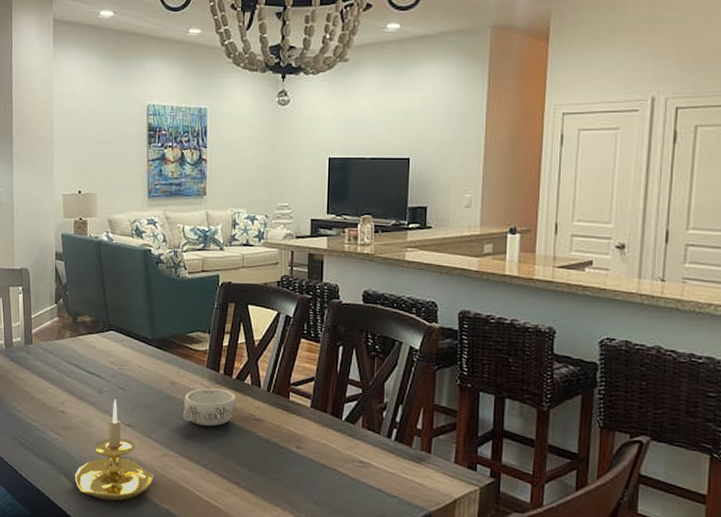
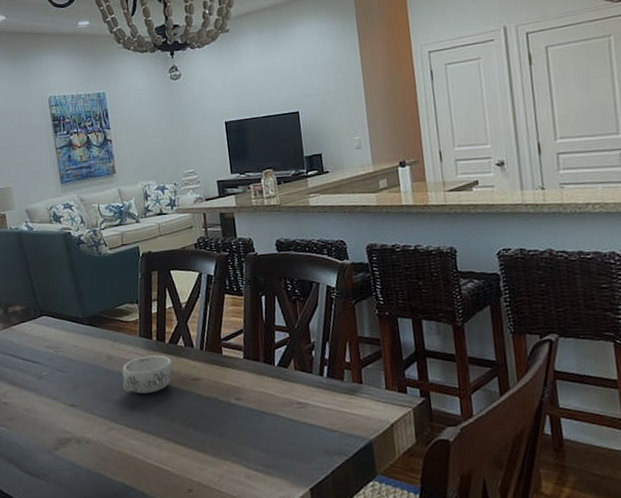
candle holder: present [74,399,154,501] -> none [25,382,103,484]

